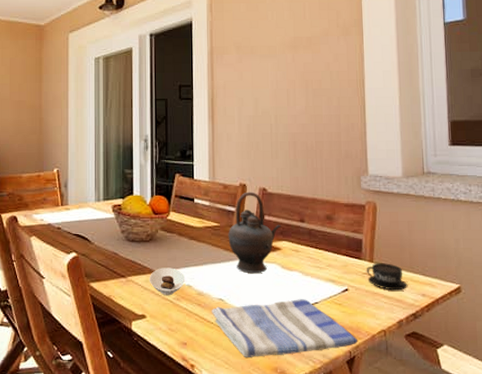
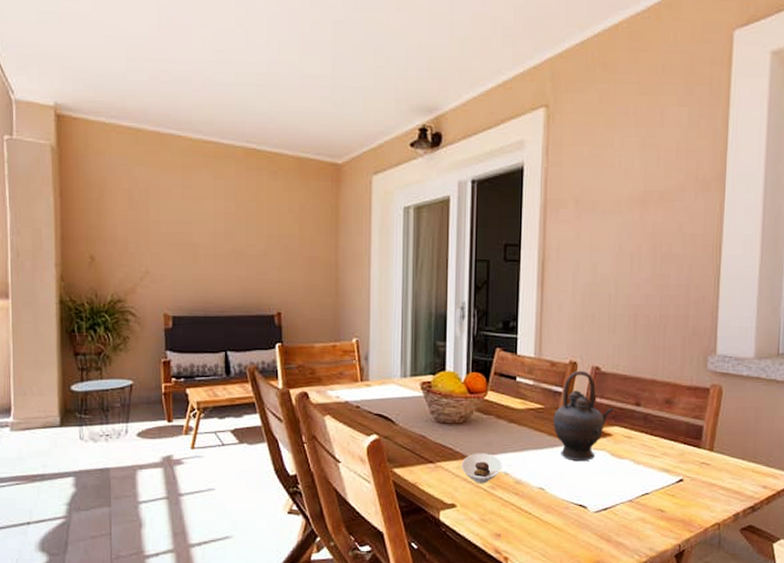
dish towel: present [211,299,357,357] -> none [529,489,689,550]
teacup: present [366,263,408,291] -> none [704,452,749,482]

